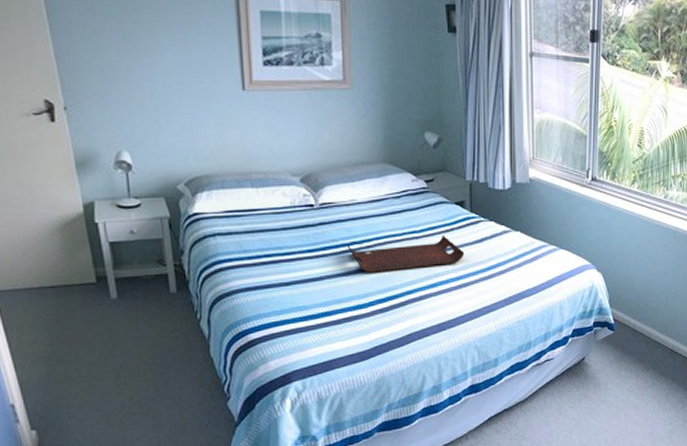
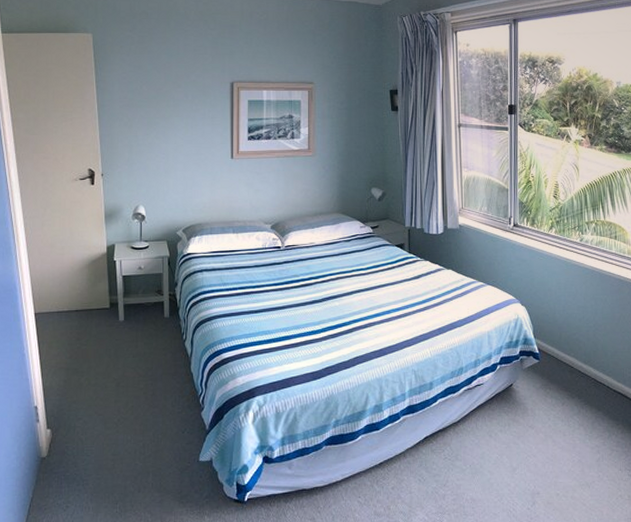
serving tray: present [346,234,465,273] -> none [305,272,404,304]

